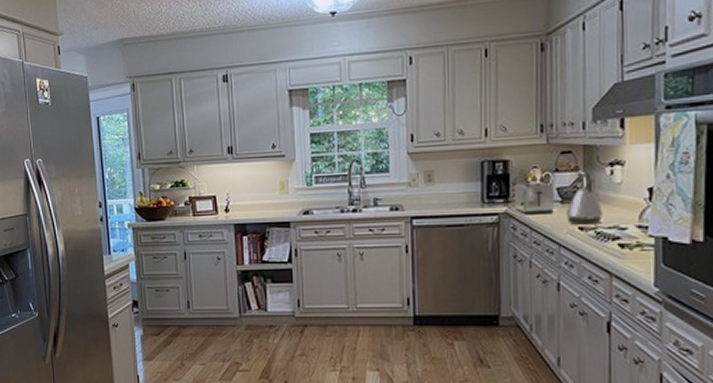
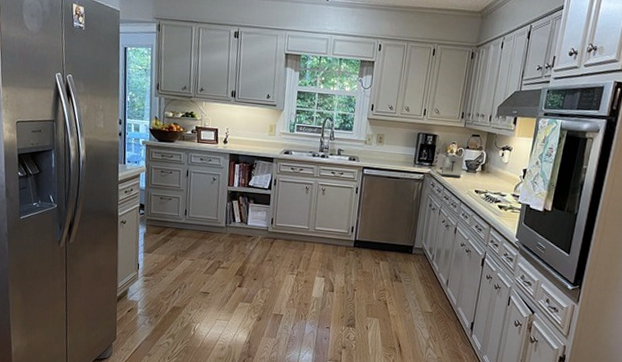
kettle: present [565,174,603,225] -> none [468,153,493,190]

